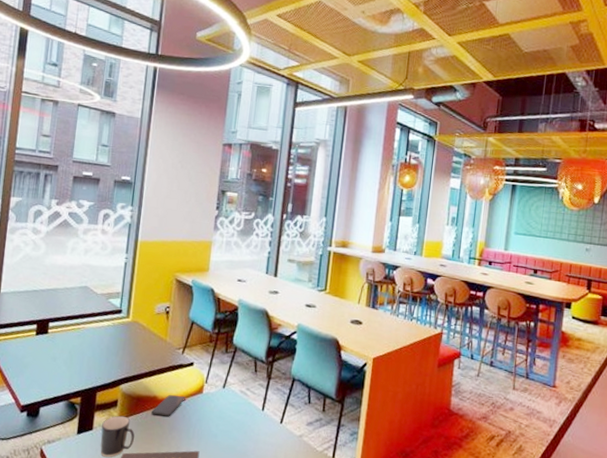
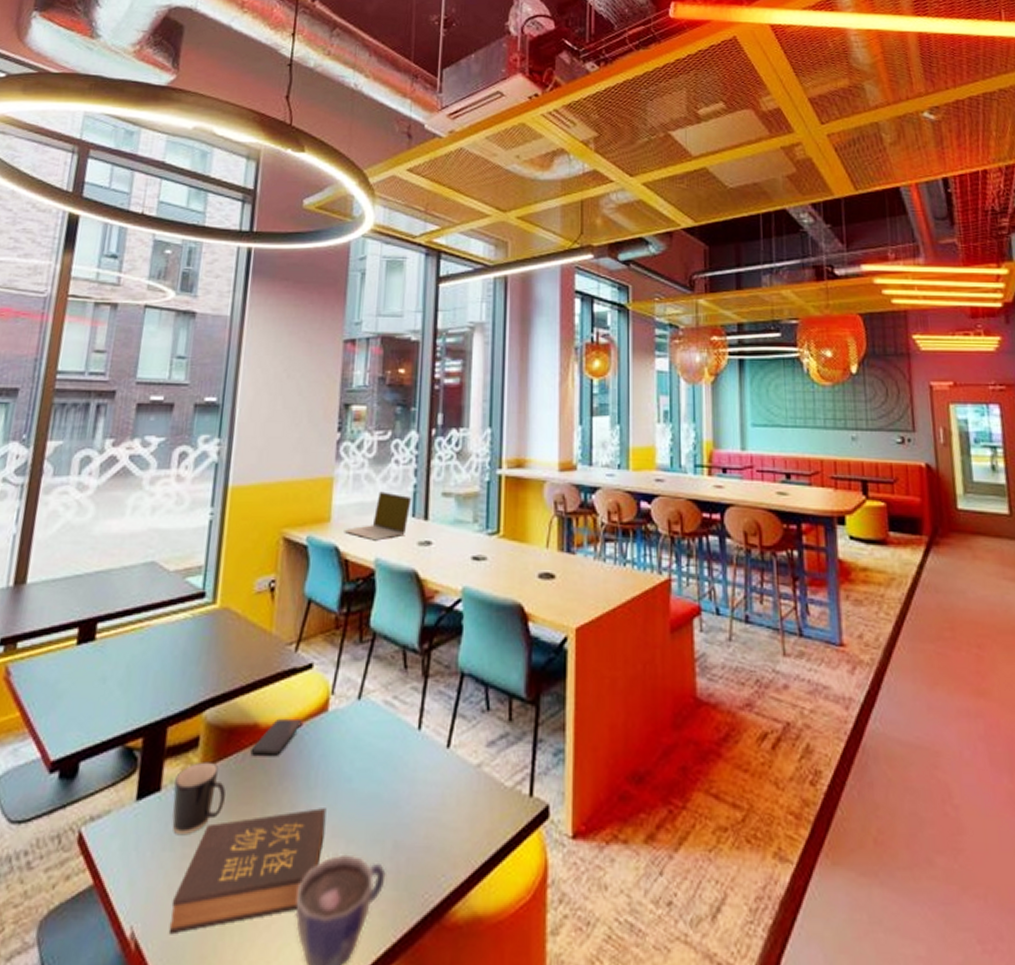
laptop: none [218,254,266,288] -> present [344,491,412,541]

